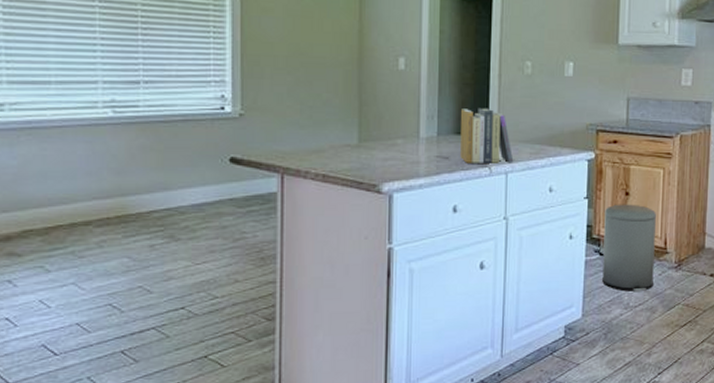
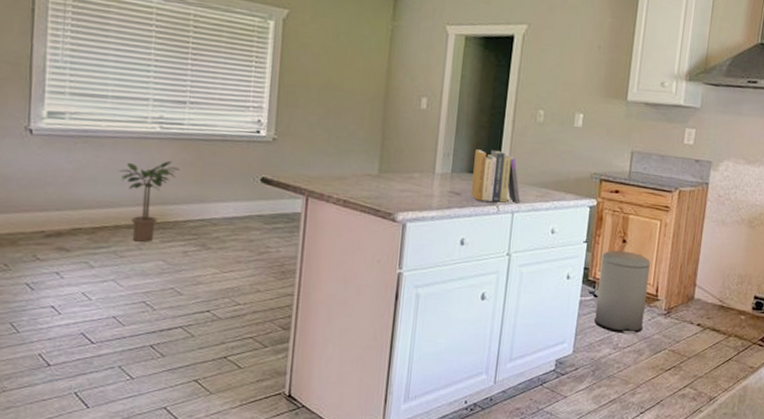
potted plant: none [70,148,139,239] -> present [119,161,180,242]

